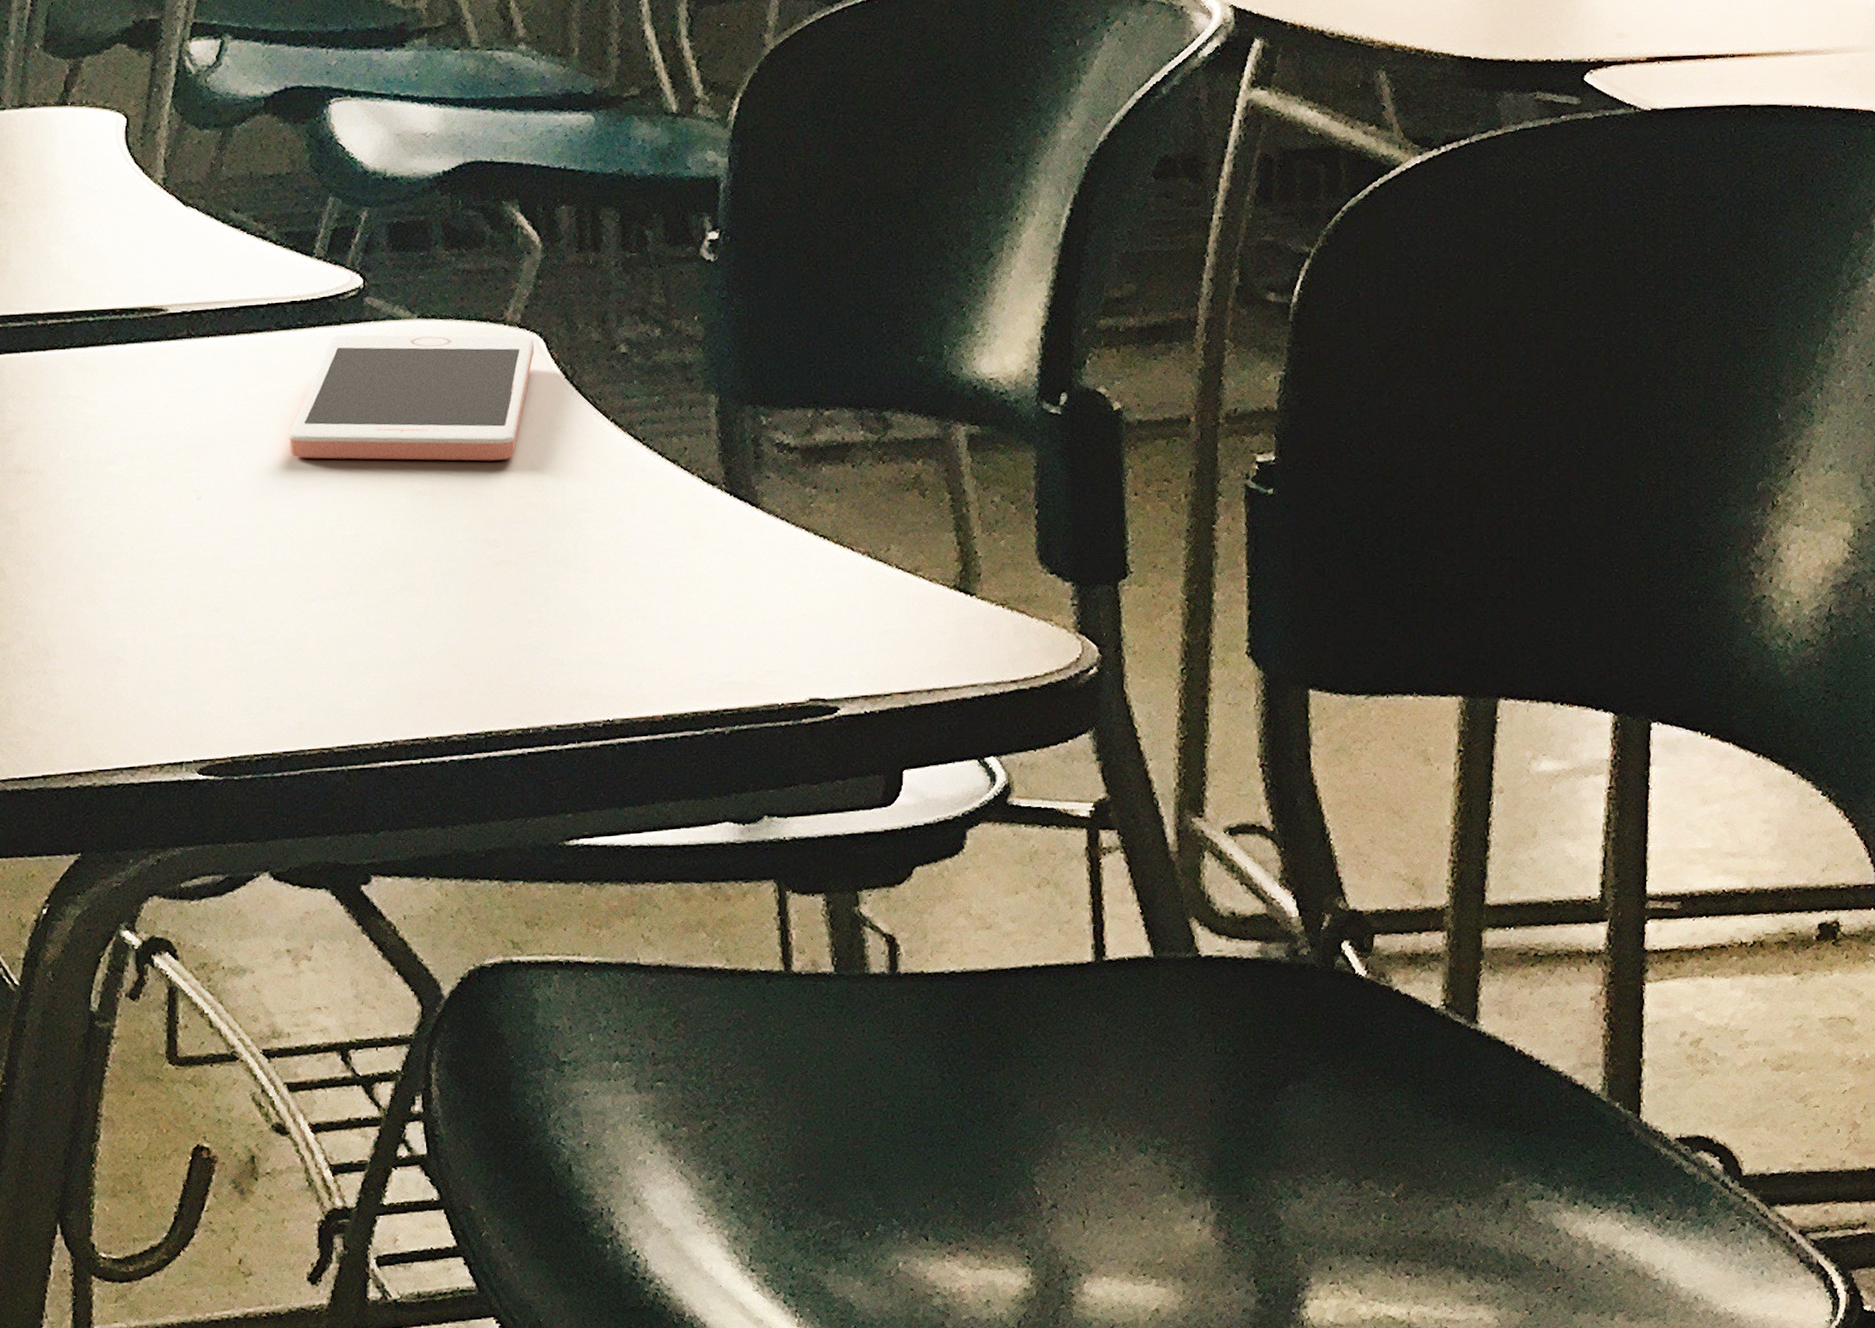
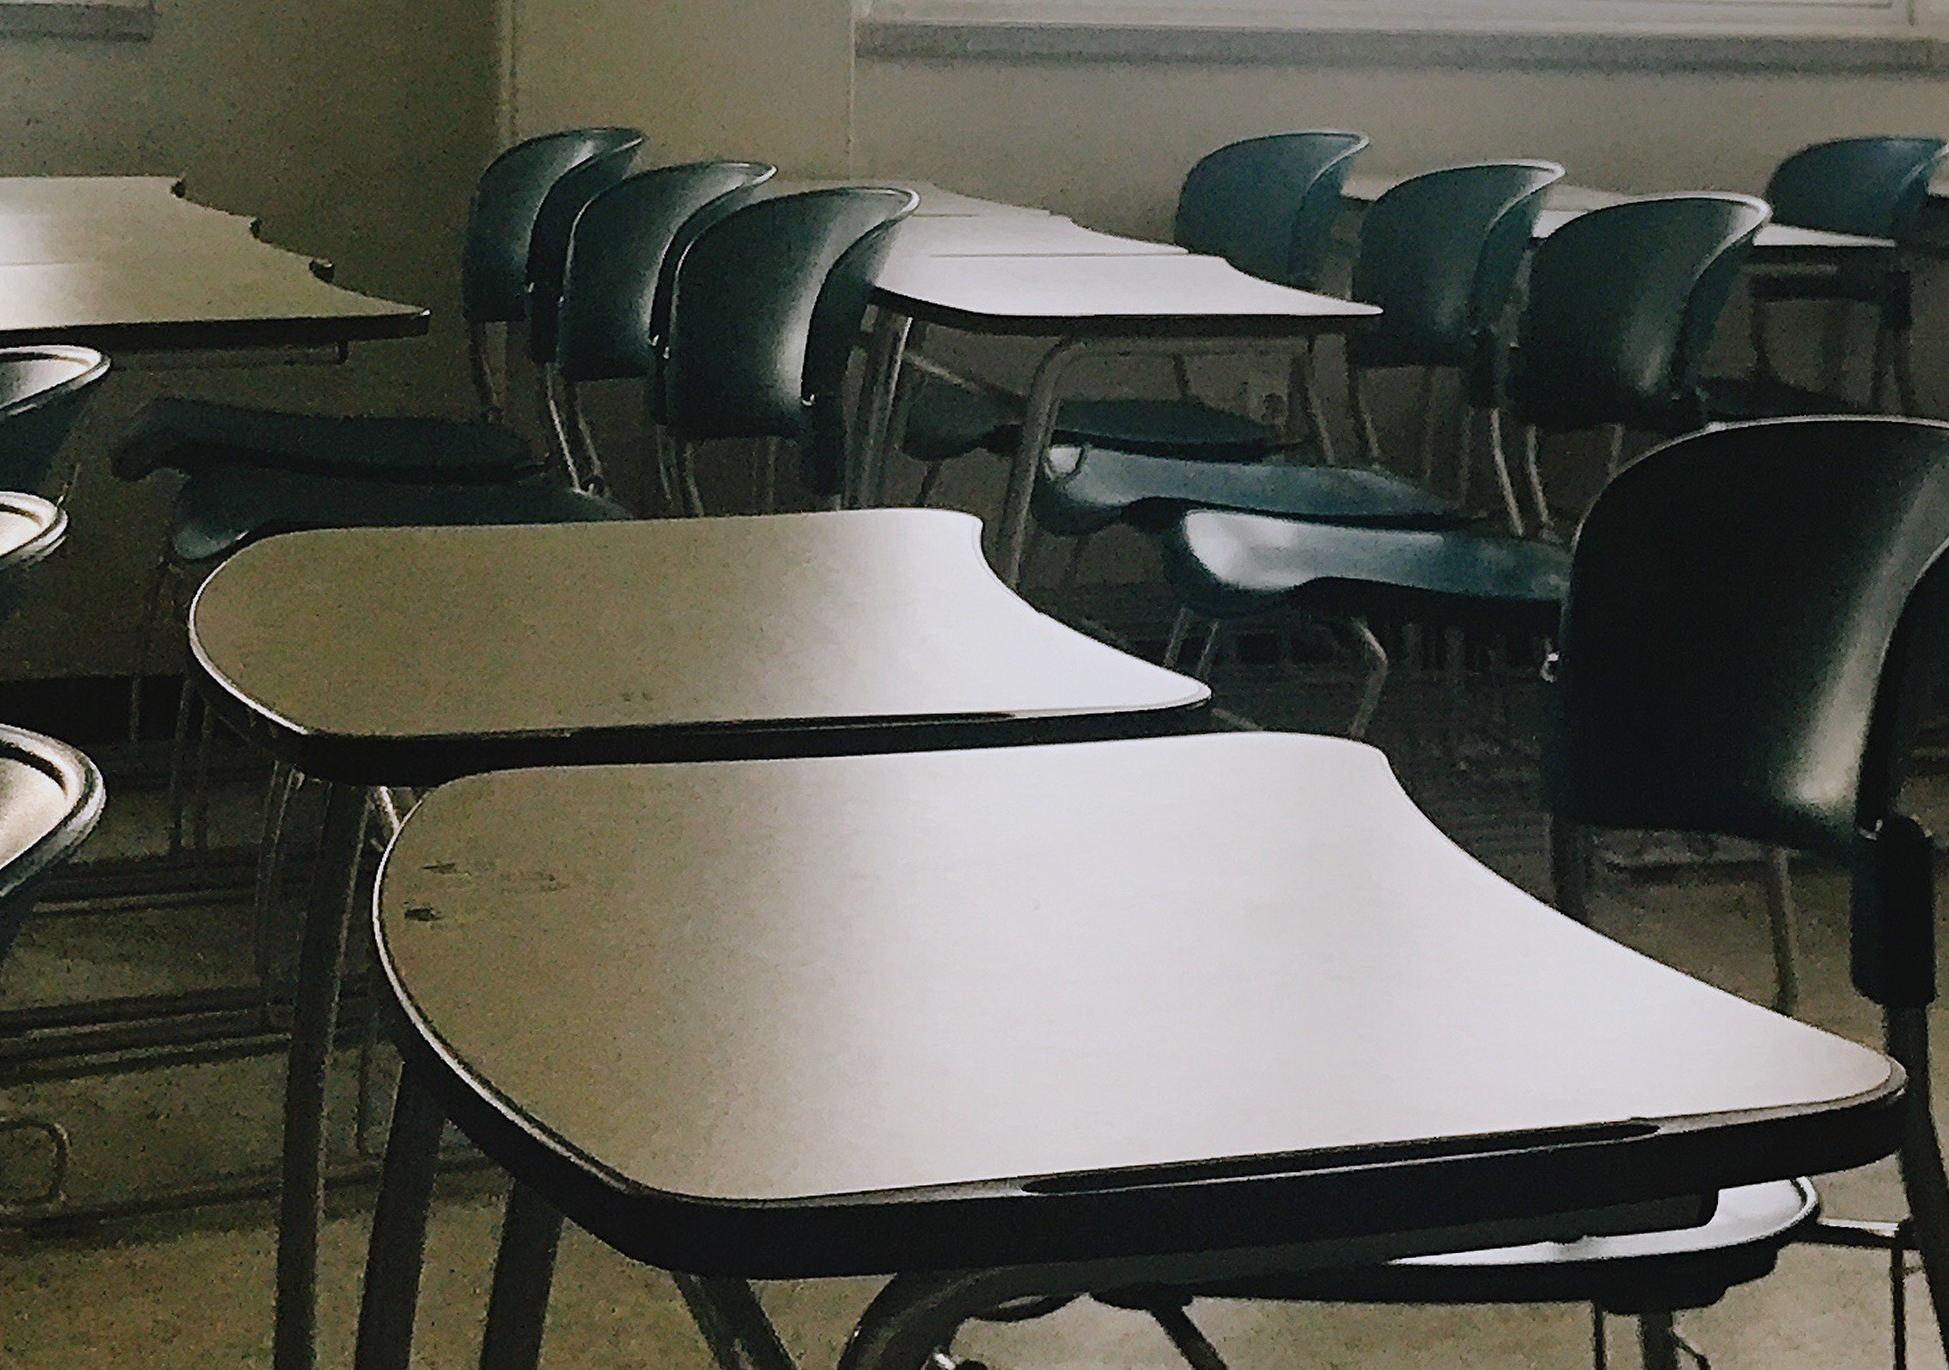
cell phone: present [289,334,535,461] -> none [1130,744,1377,875]

